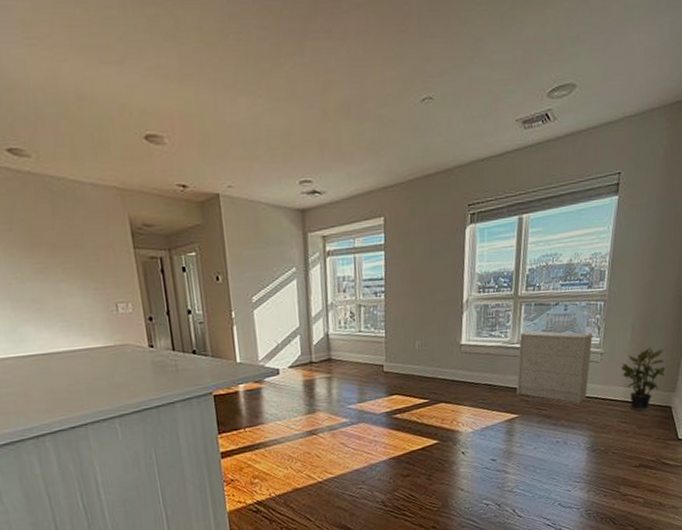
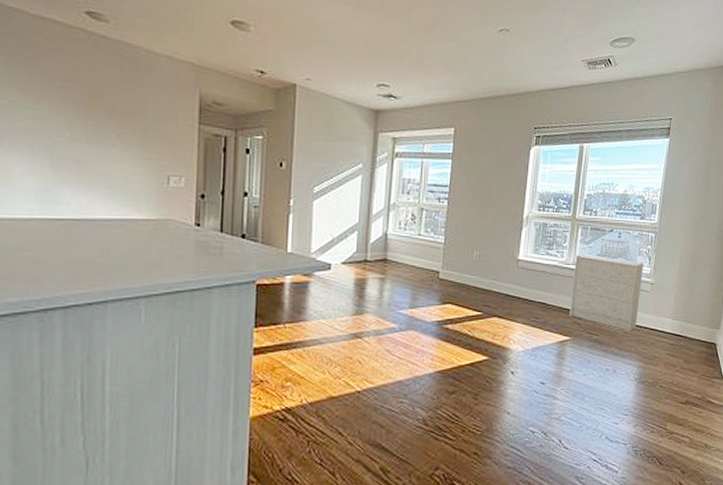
potted plant: present [620,348,666,412] -> none [669,283,711,346]

